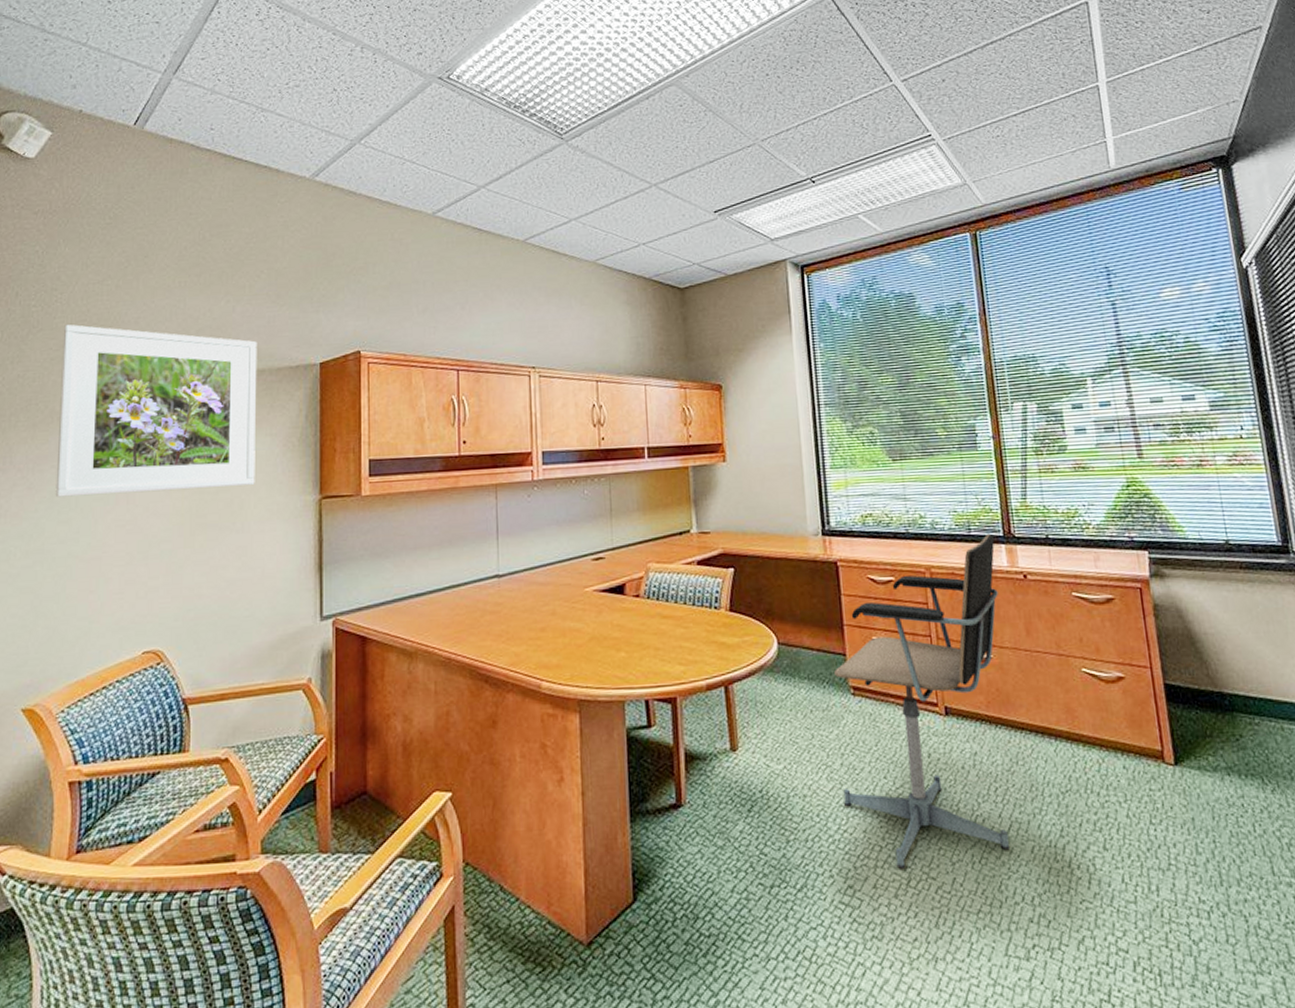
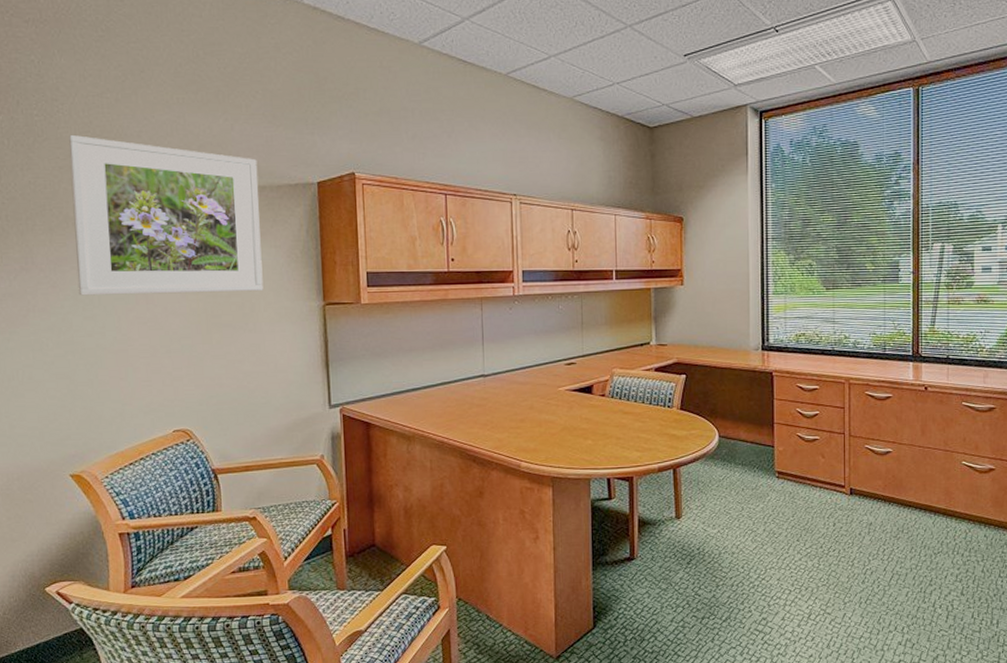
office chair: present [833,533,1011,869] -> none [763,353,905,607]

